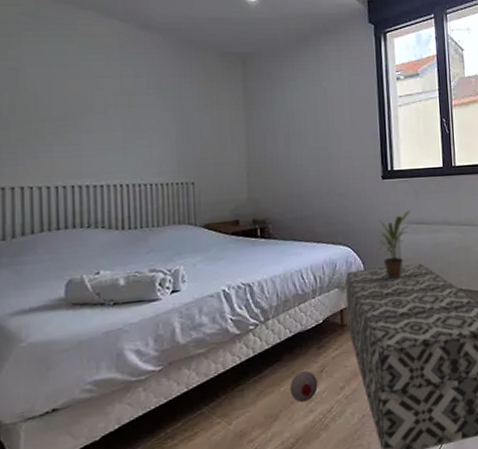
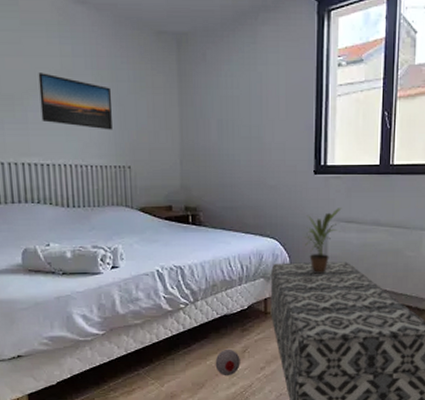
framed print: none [95,93,175,148] -> present [38,73,112,130]

